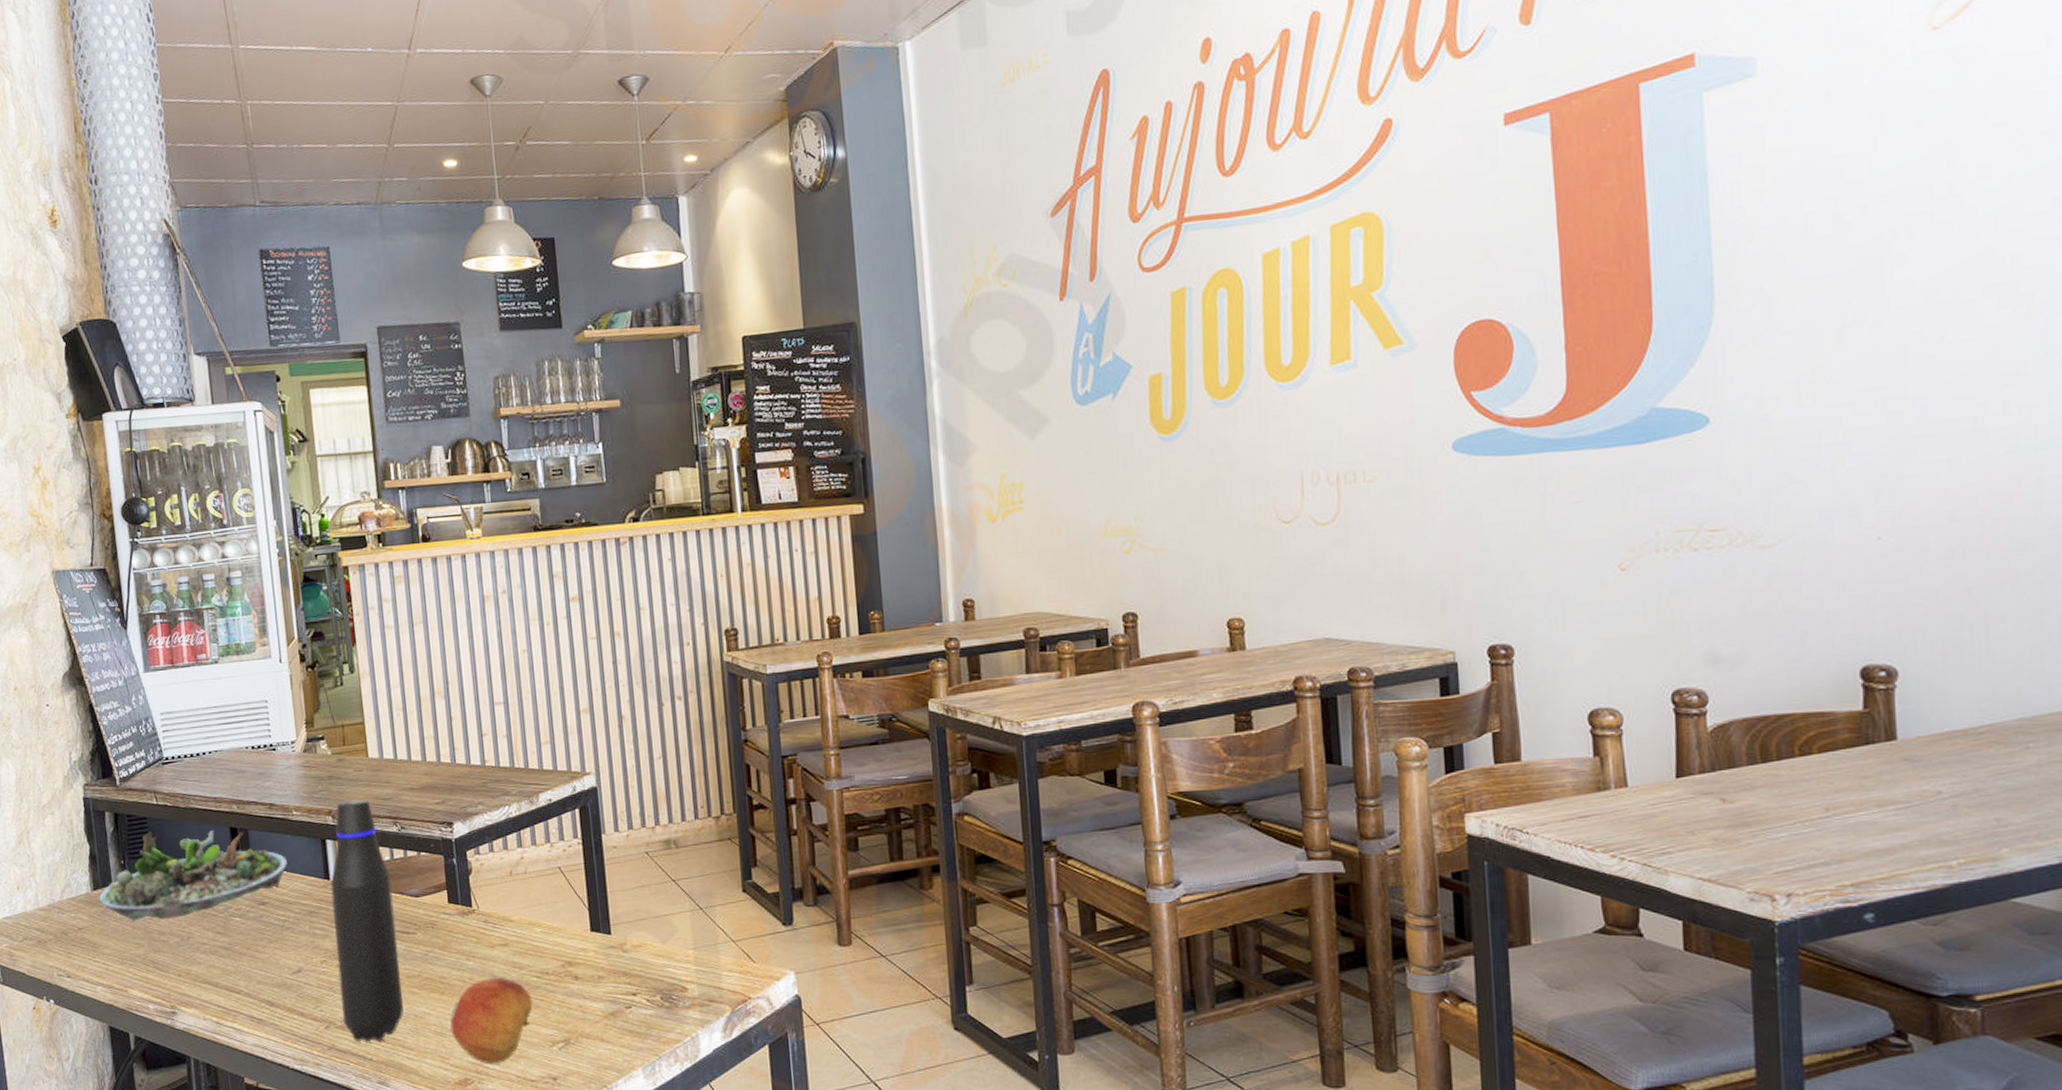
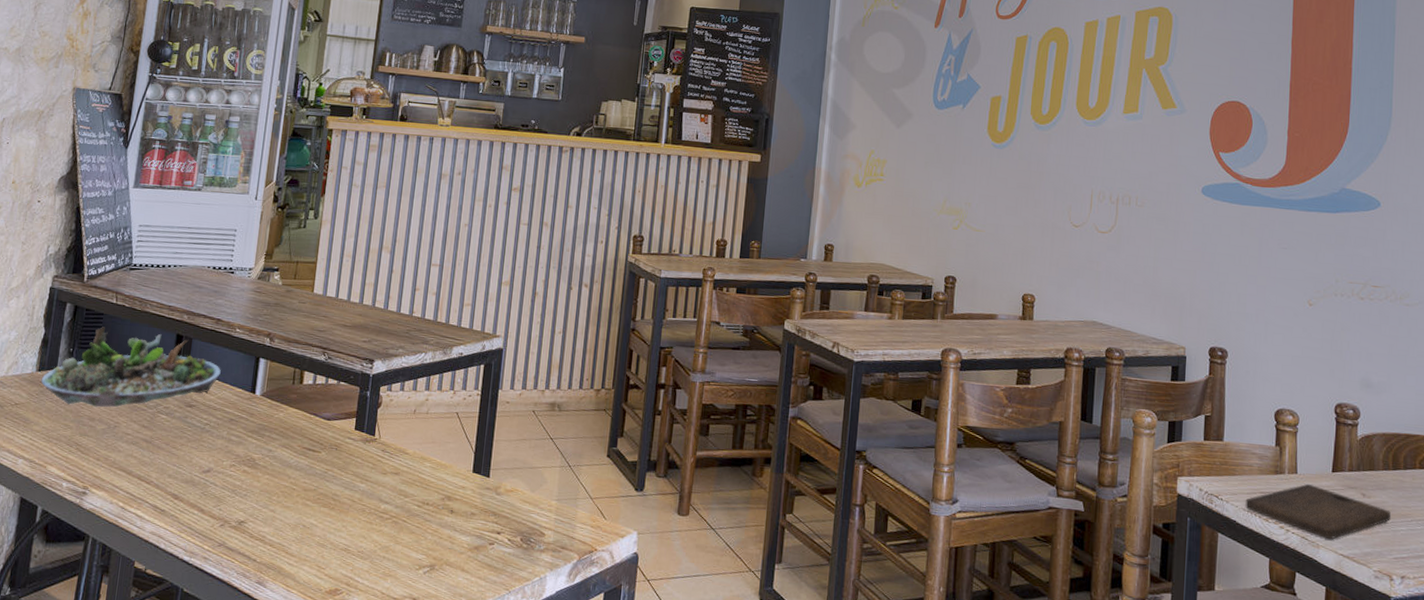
water bottle: present [330,799,404,1041] -> none [238,327,311,544]
fruit: present [450,977,533,1064] -> none [332,501,410,579]
cutting board: none [1560,796,1766,862] -> present [1245,483,1392,540]

